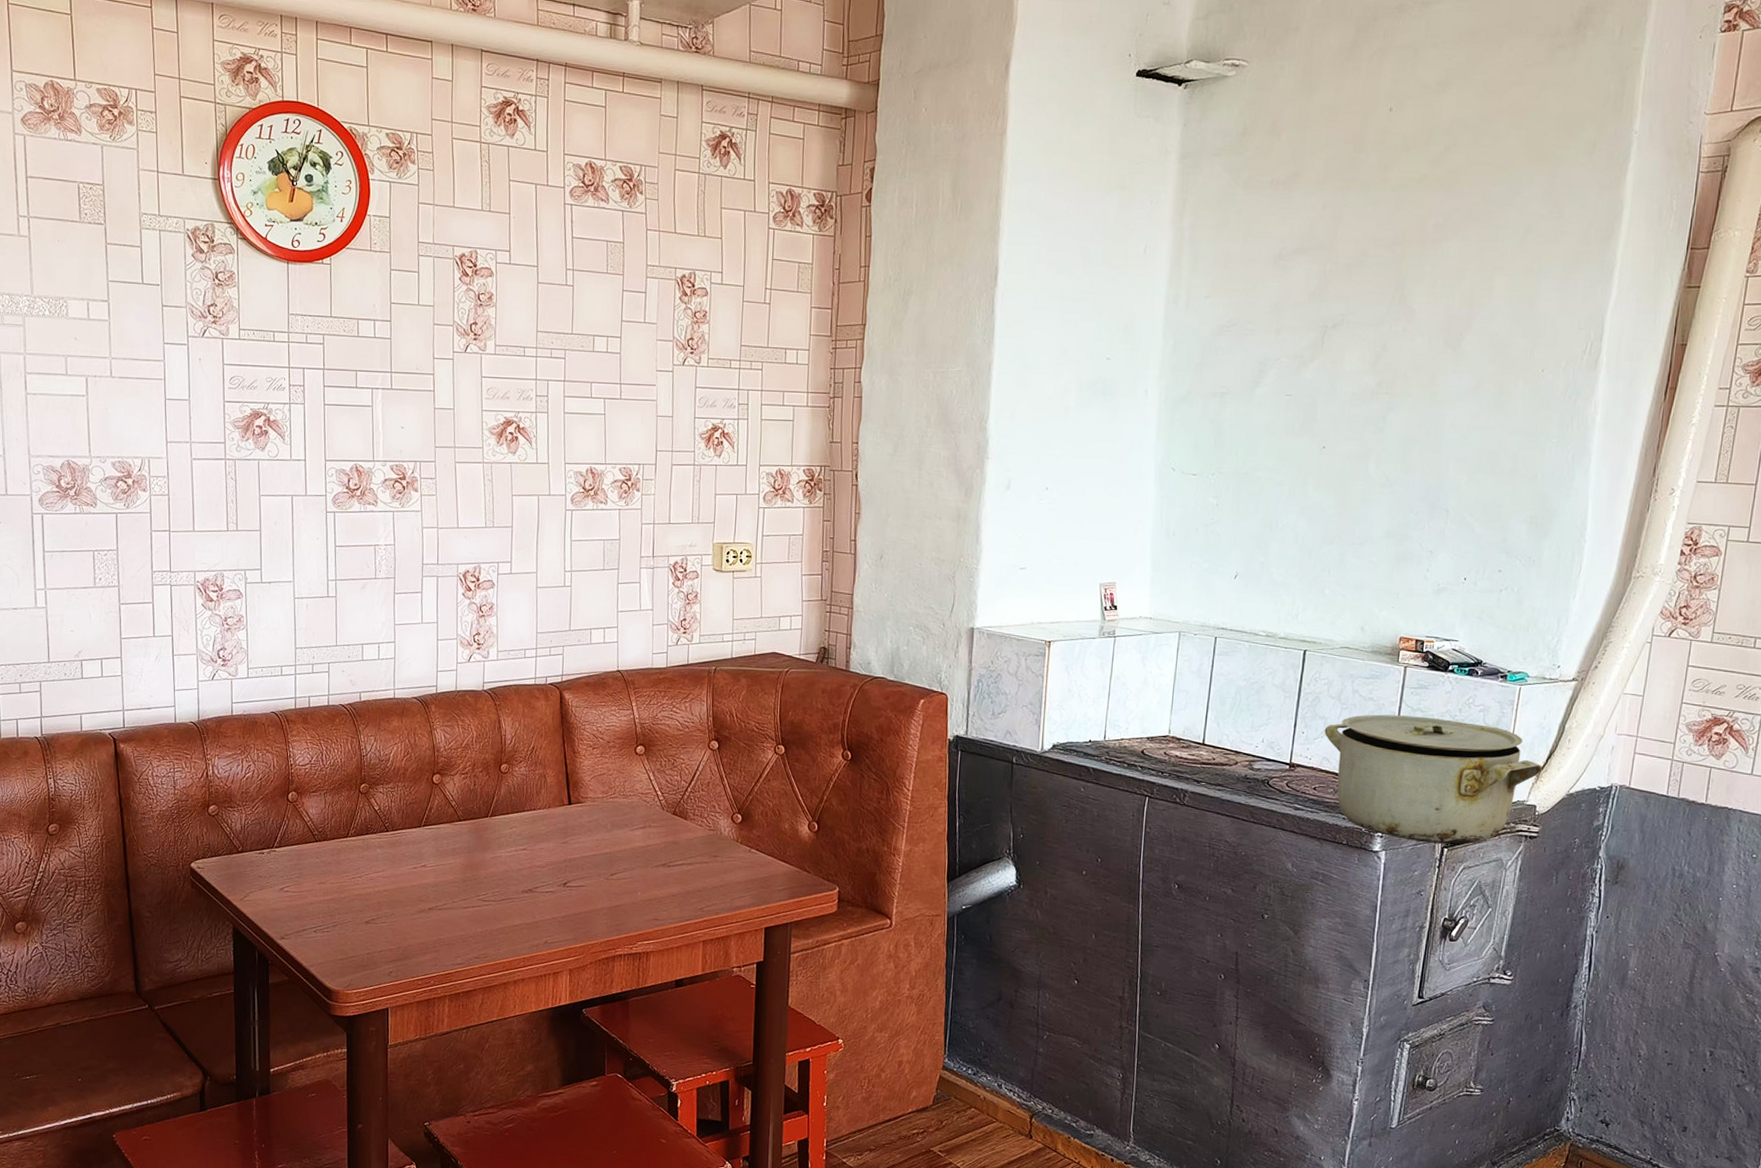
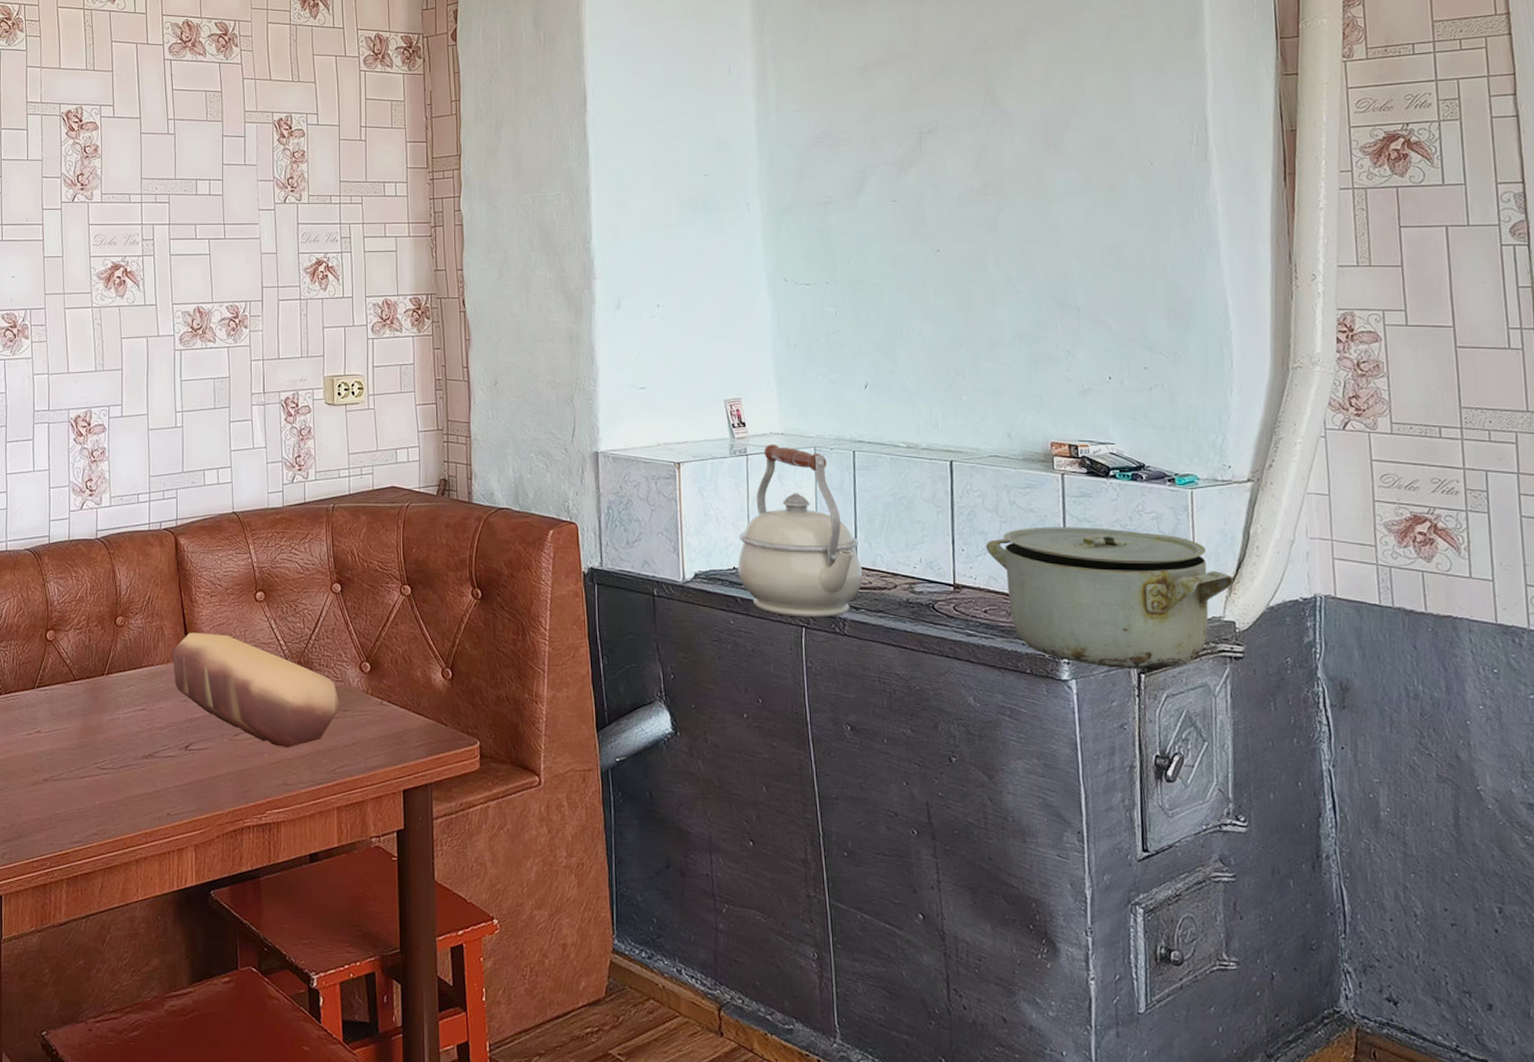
bread loaf: none [553,781,712,887] -> present [172,632,341,747]
kettle: none [1093,627,1209,789] -> present [737,444,863,618]

